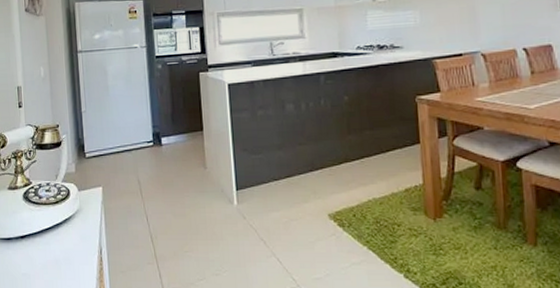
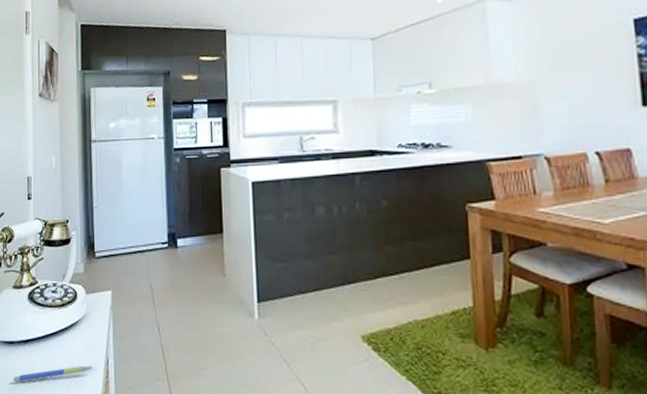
pen: none [12,255,88,274] -> present [13,365,93,383]

